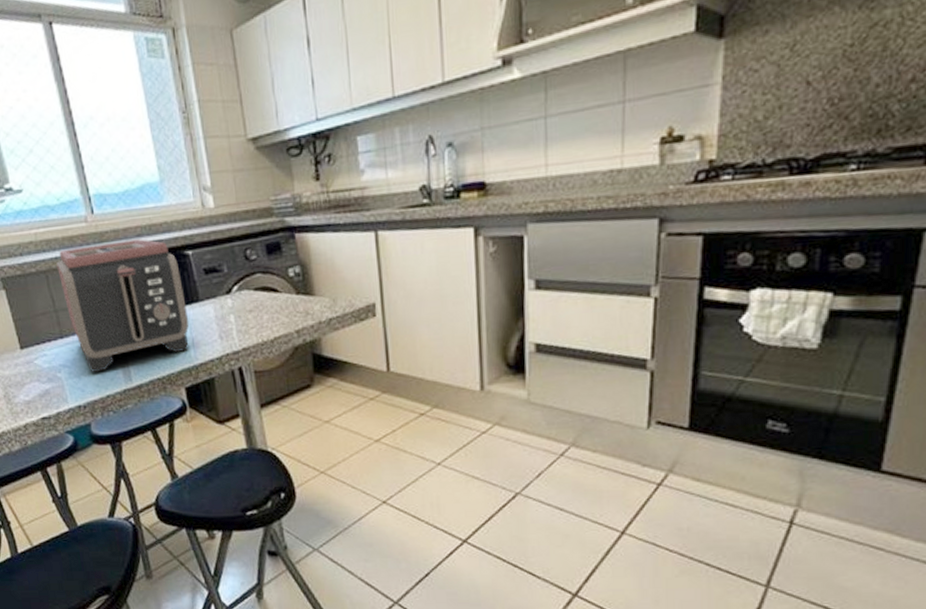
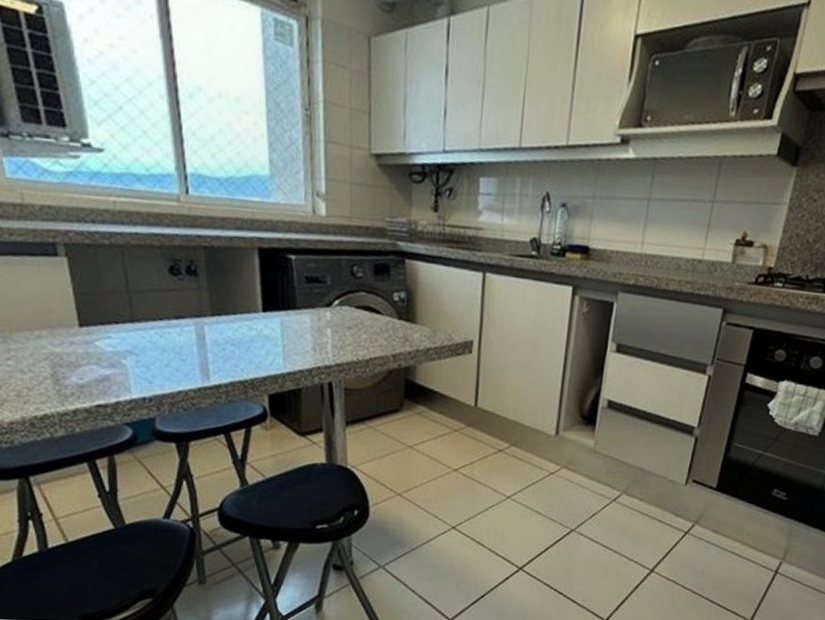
toaster: present [56,239,190,372] -> none [136,226,282,365]

